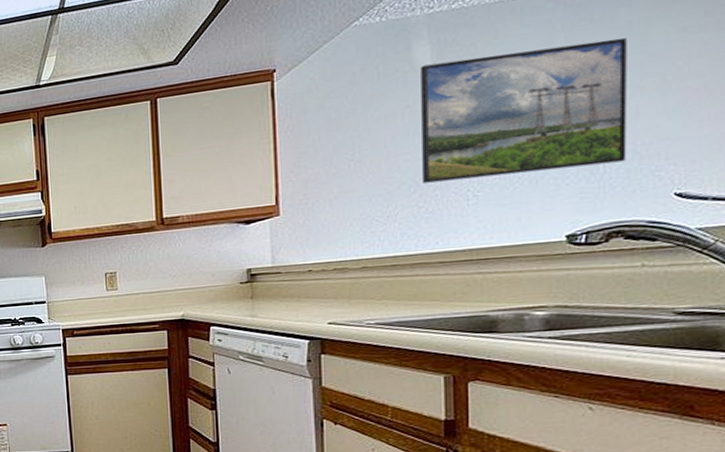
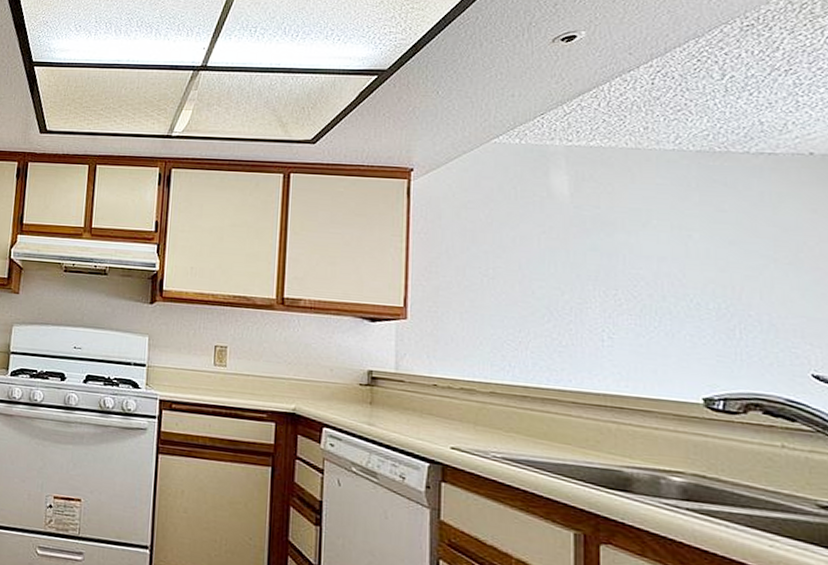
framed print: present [421,37,627,183] -> none [557,195,762,331]

